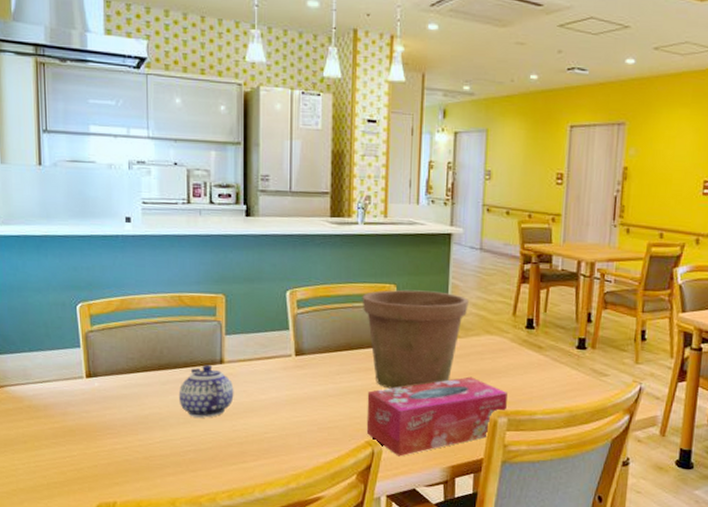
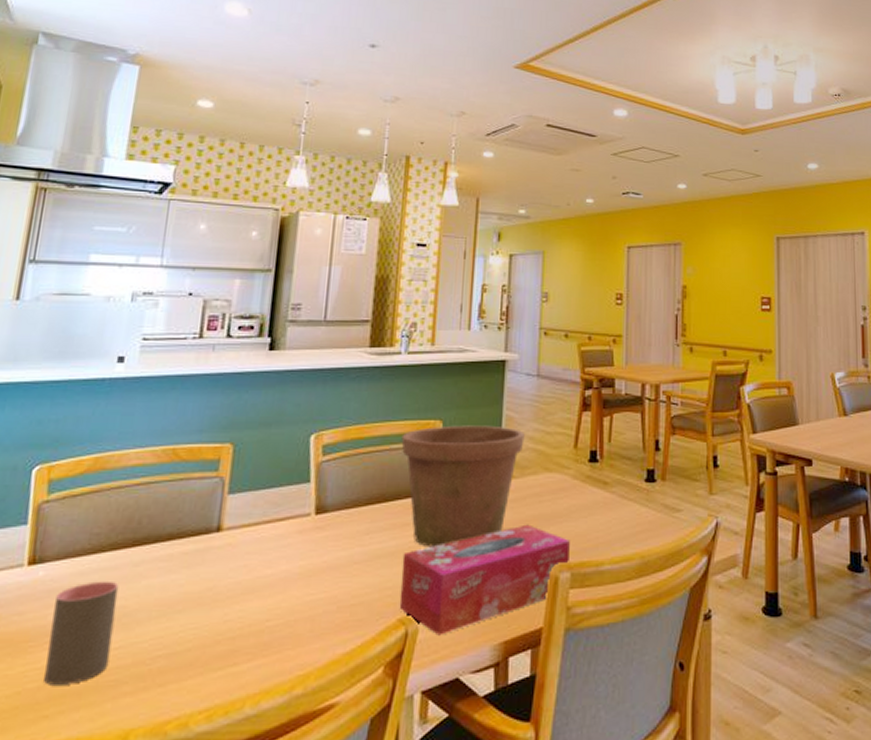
cup: none [110,393,154,464] -> present [44,581,119,685]
teapot: present [178,365,234,418] -> none [154,535,232,608]

